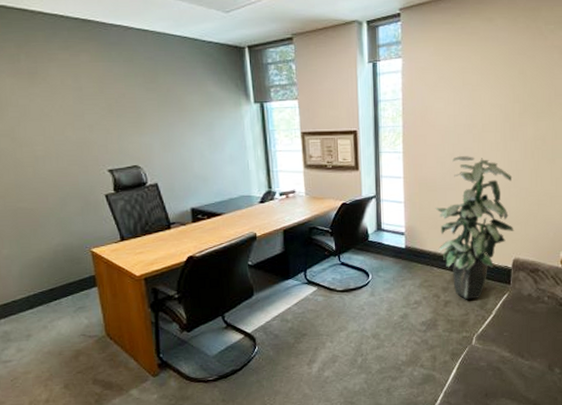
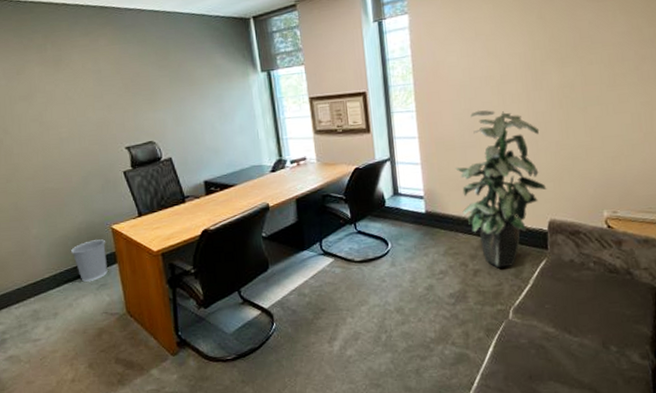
wastebasket: none [46,262,86,305] -> present [71,239,108,282]

